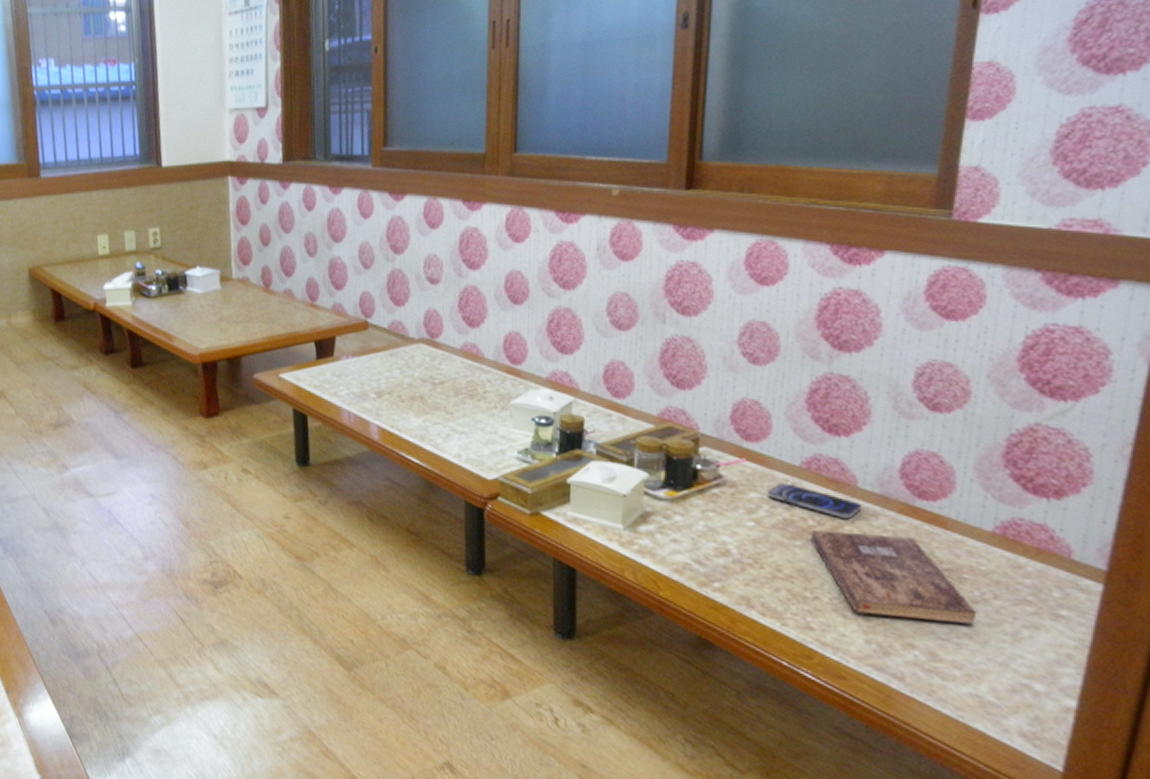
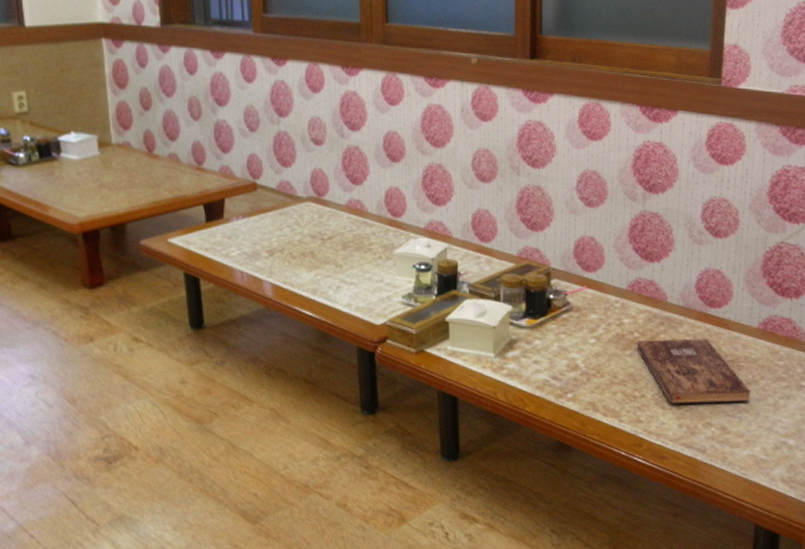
smartphone: present [768,483,861,519] -> none [605,304,671,328]

